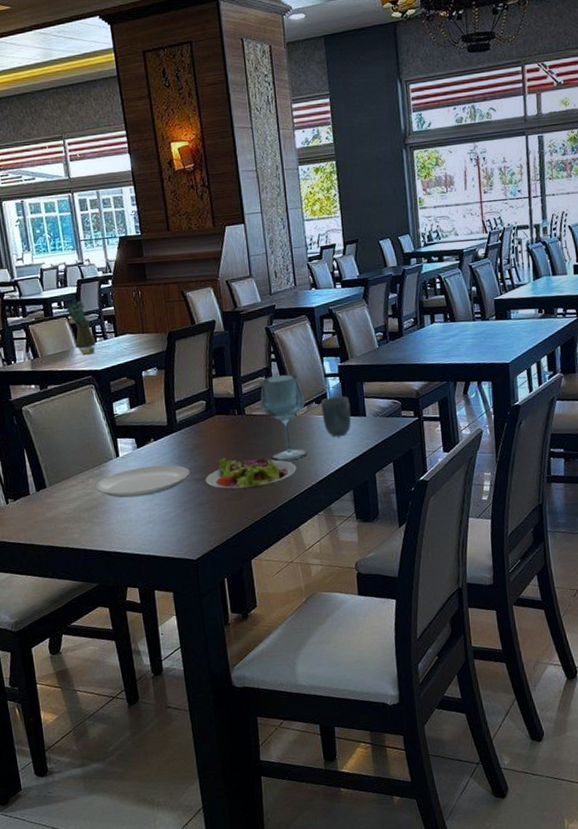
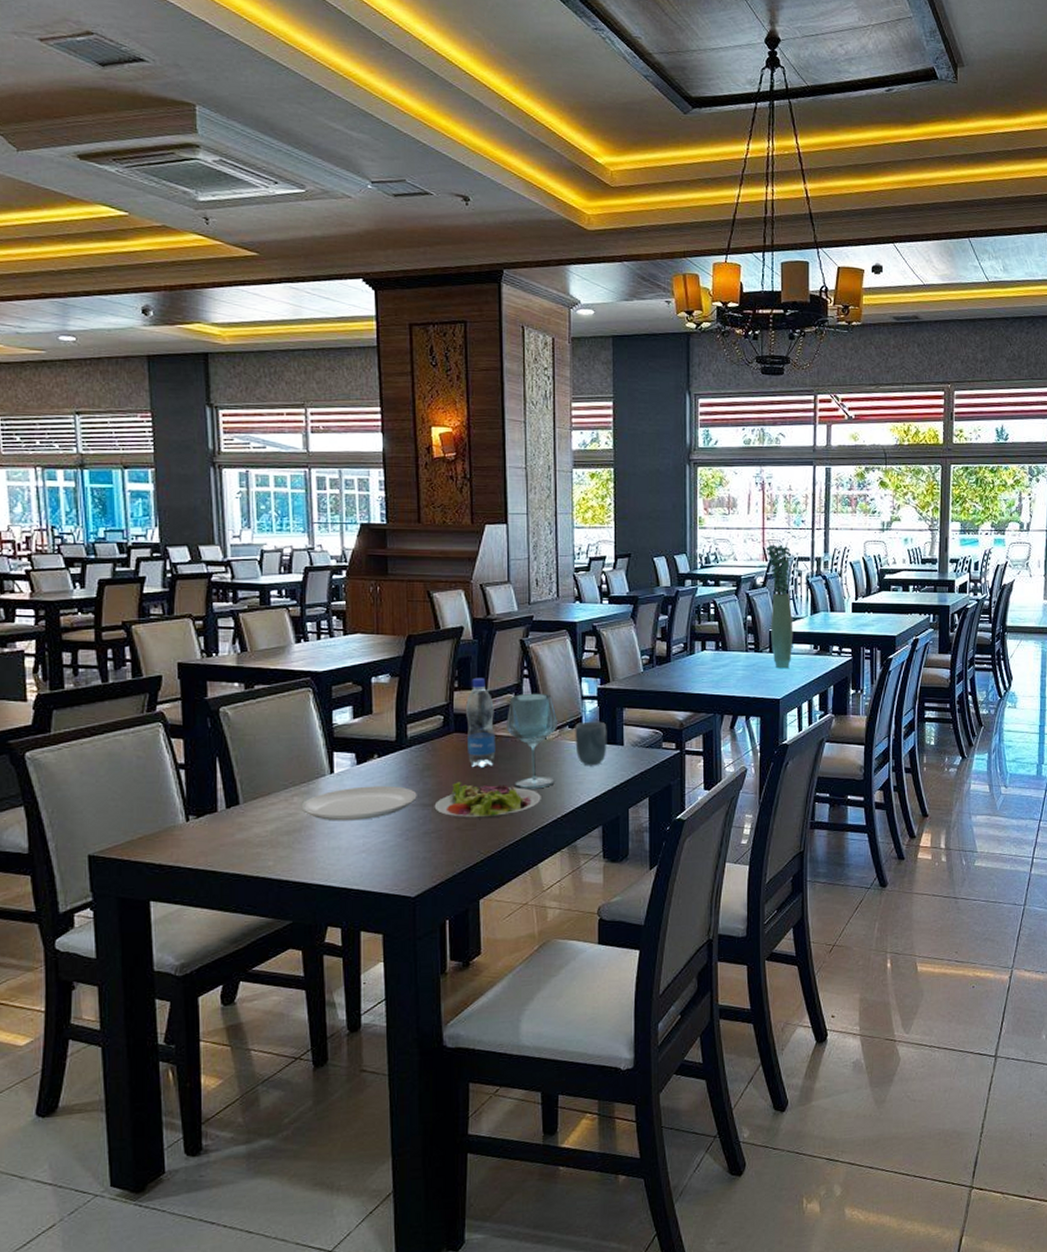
vase: present [65,300,96,355] -> none [287,589,319,653]
bottle: none [224,364,254,445] -> present [466,677,496,768]
vase: none [486,212,518,335] -> present [767,539,793,669]

